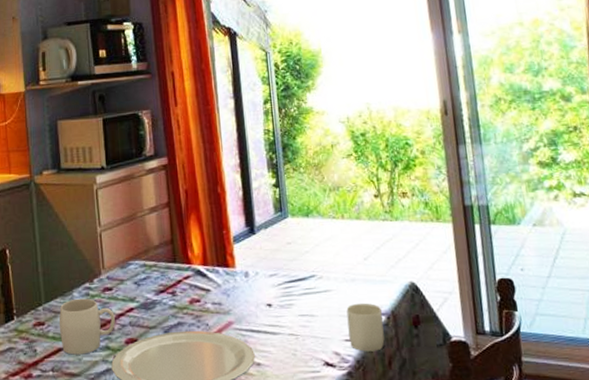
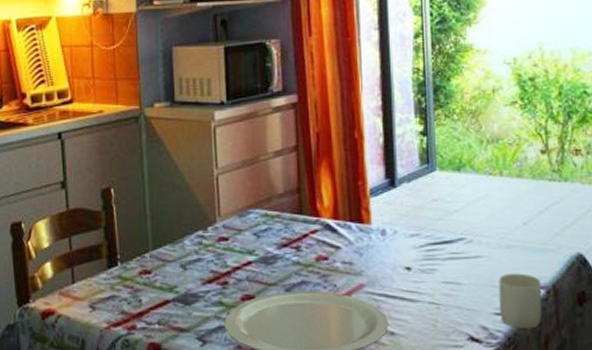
mug: present [59,298,115,355] -> none [167,247,230,309]

